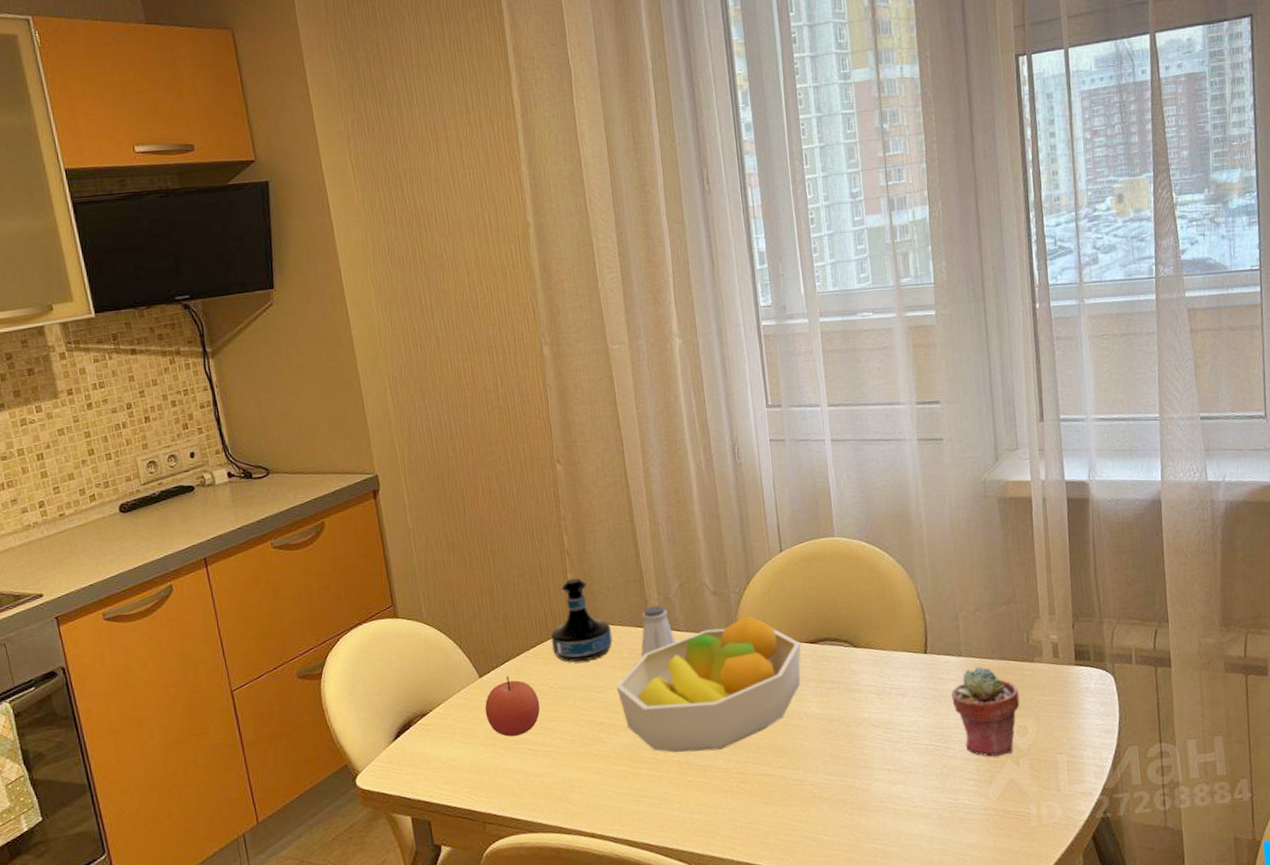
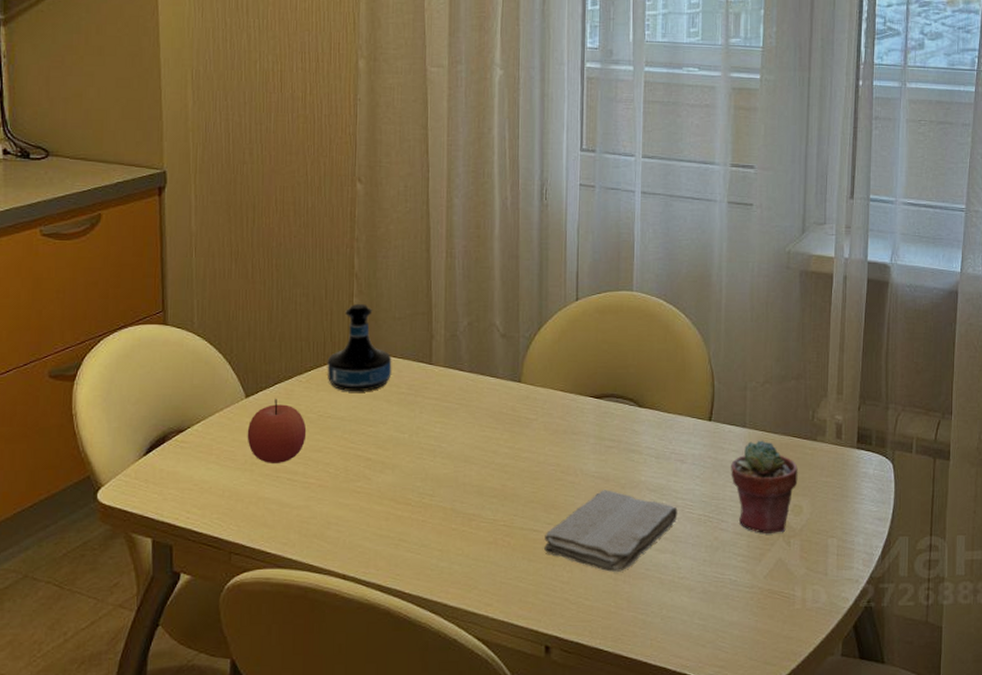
fruit bowl: present [616,615,801,753] -> none [389,362,585,499]
saltshaker: present [641,605,676,658] -> none [420,342,457,395]
washcloth: none [778,729,905,808] -> present [544,490,678,572]

